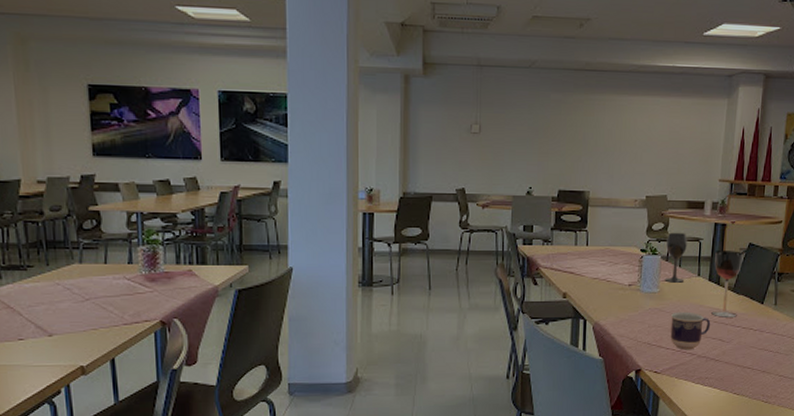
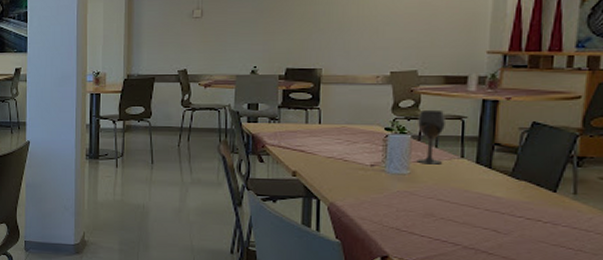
cup: present [670,311,711,350] -> none [425,196,480,240]
wineglass: present [711,251,743,317] -> none [481,130,524,206]

